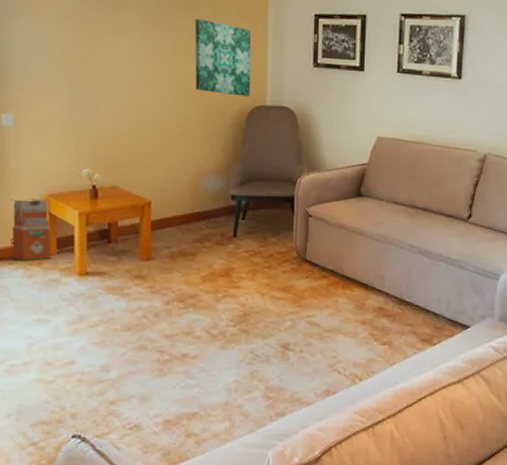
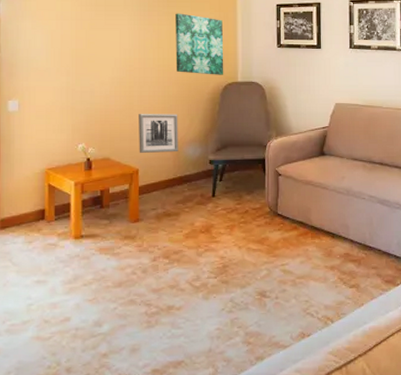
waste bin: present [10,198,51,261] -> none [13,172,50,228]
wall art: none [151,137,197,184] -> present [139,114,179,153]

